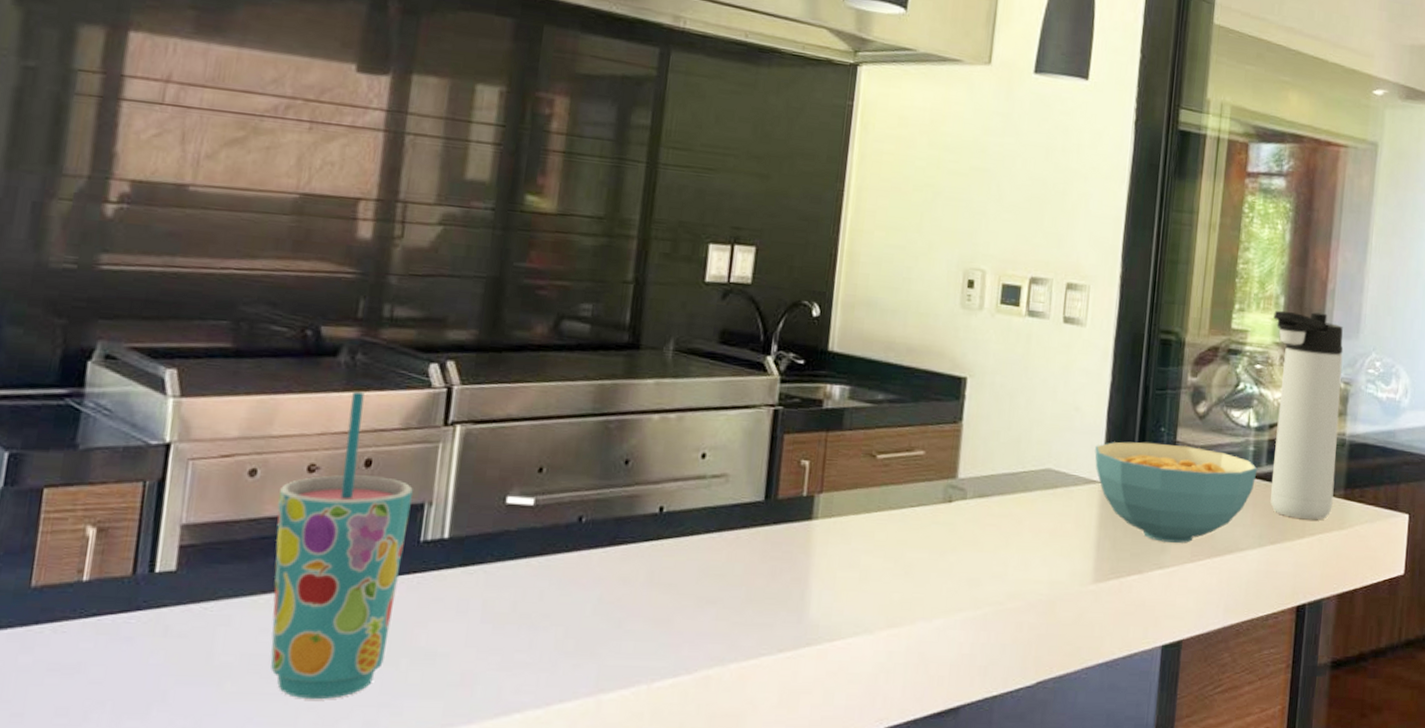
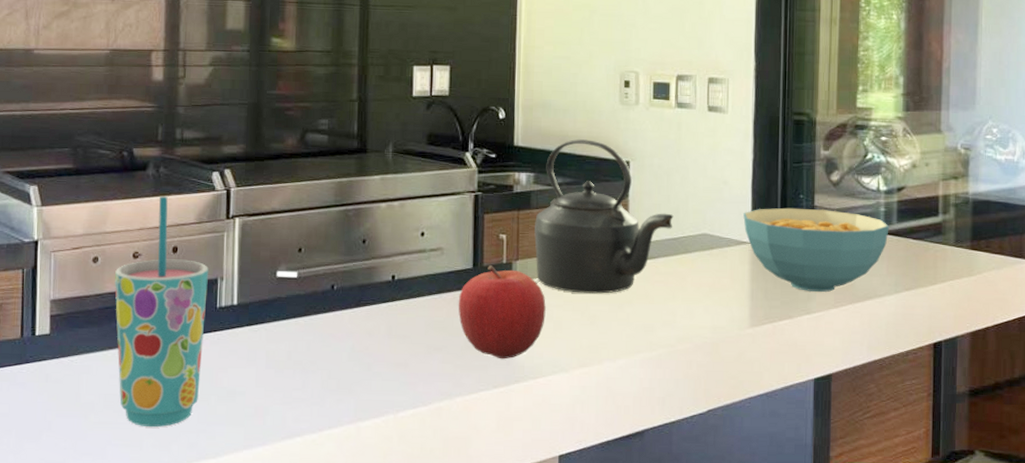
fruit: none [741,498,852,617] -> present [458,265,546,360]
kettle: none [843,347,1014,538] -> present [534,139,674,294]
thermos bottle: present [1270,310,1343,520] -> none [895,89,962,269]

